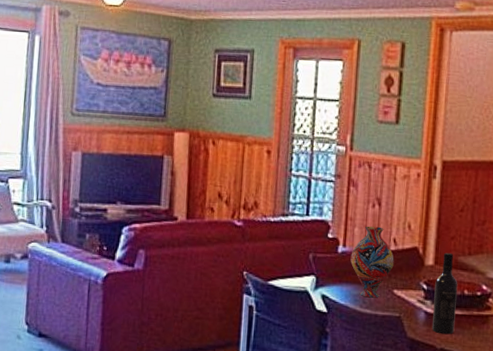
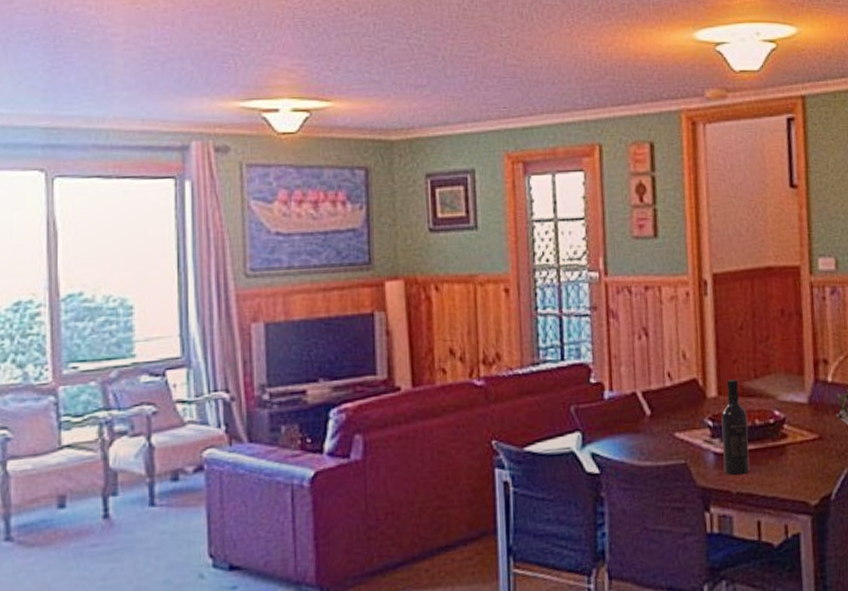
vase: present [350,226,394,298] -> none [620,361,672,447]

